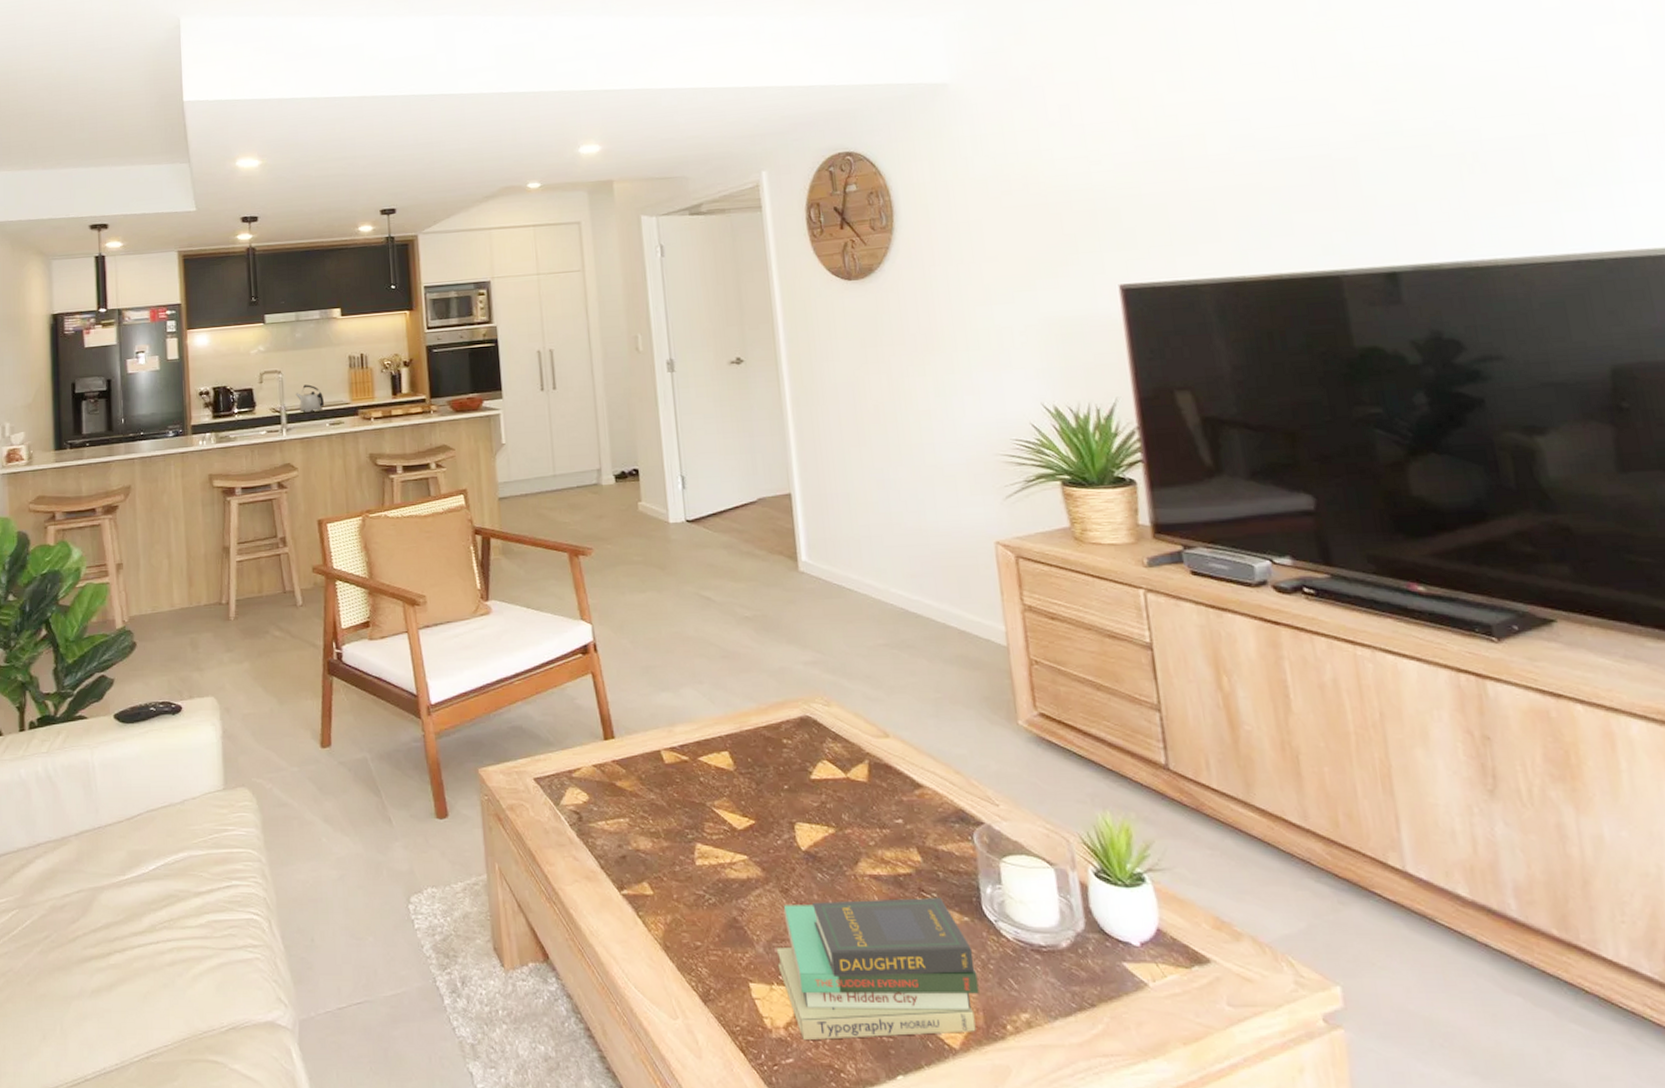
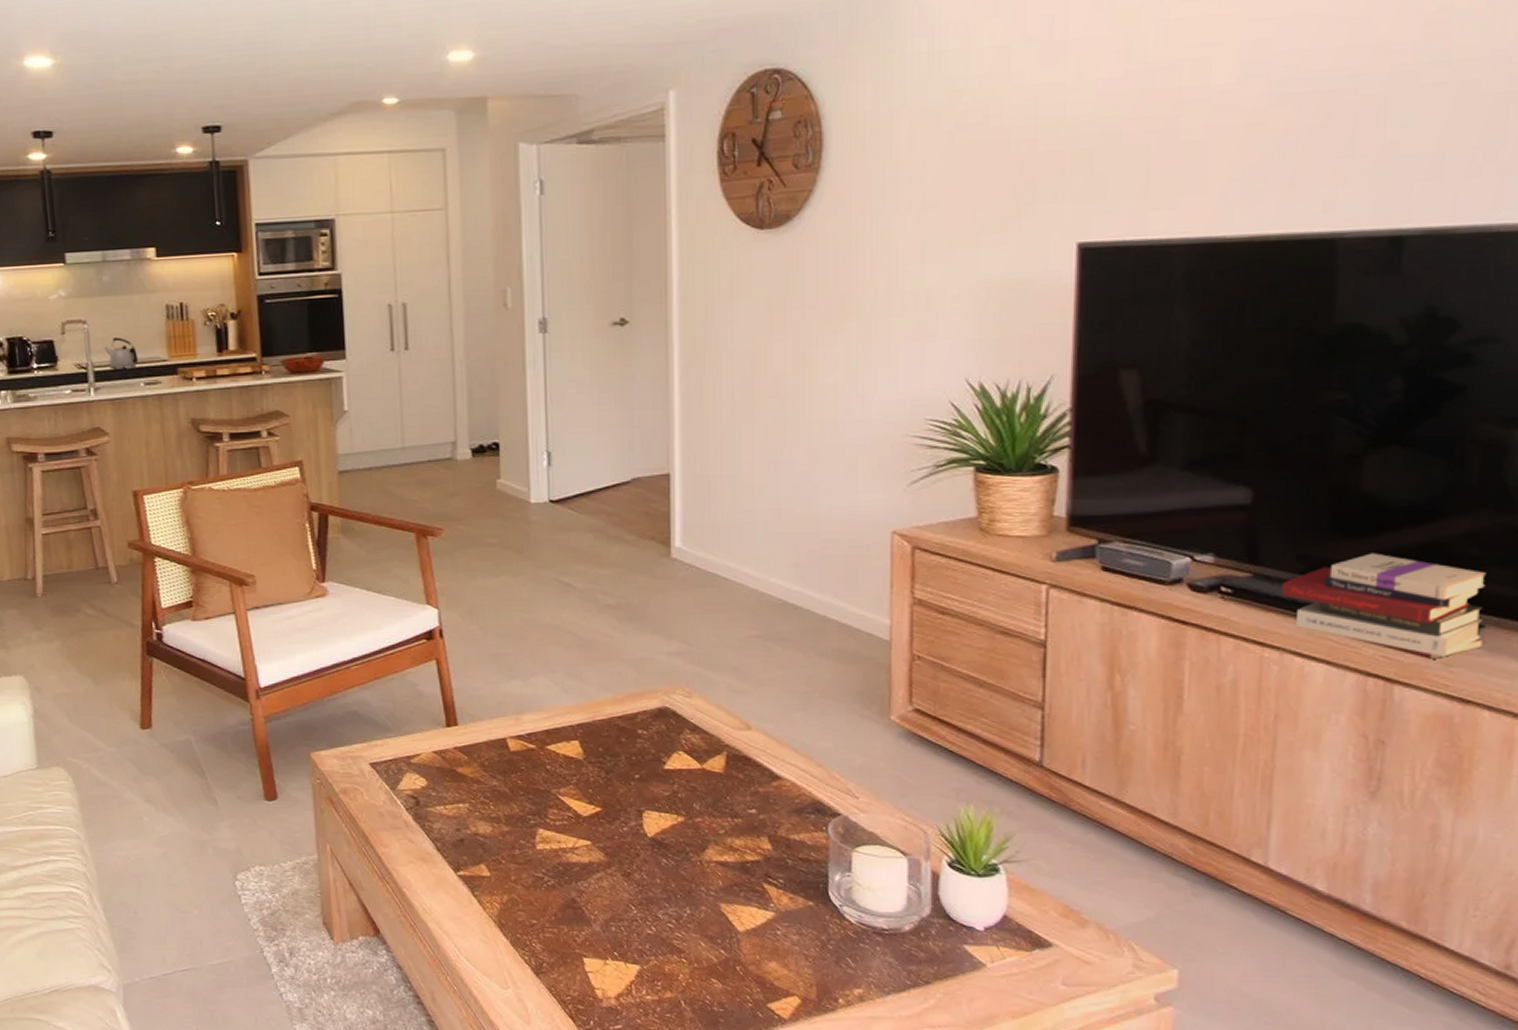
books: present [776,898,979,1041] -> none [613,883,815,1010]
books: none [1359,552,1559,655] -> present [1282,553,1486,661]

